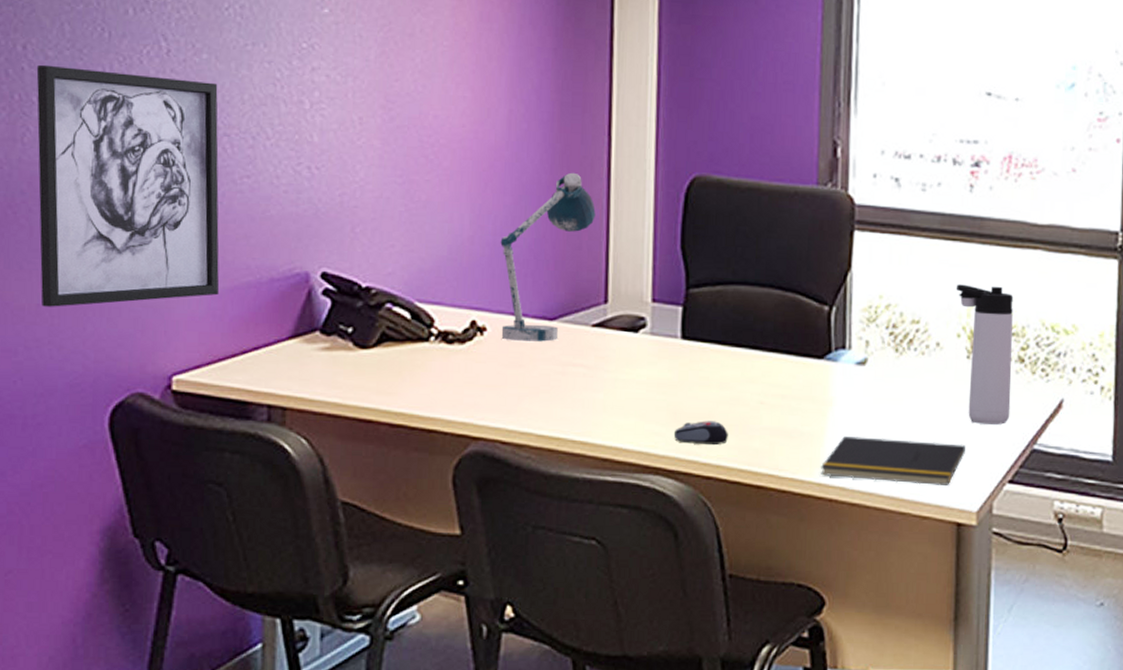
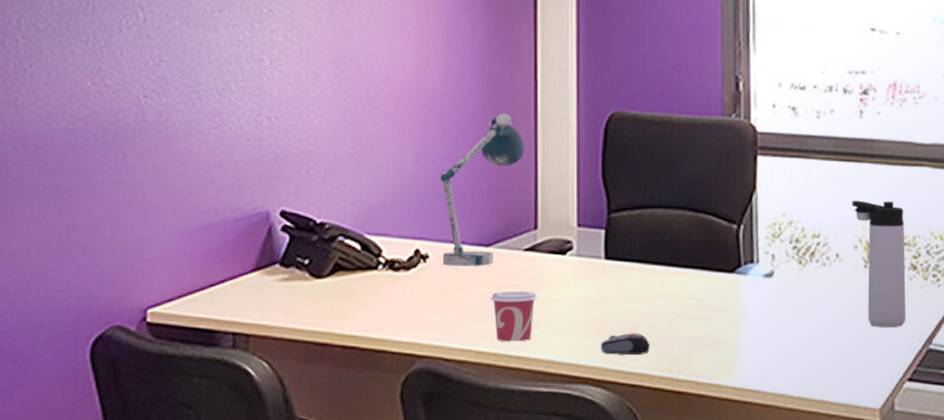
wall art: present [36,64,220,307] -> none [29,36,190,251]
cup: none [553,369,607,426] -> present [490,290,538,342]
notepad: present [821,436,966,485] -> none [735,343,867,385]

